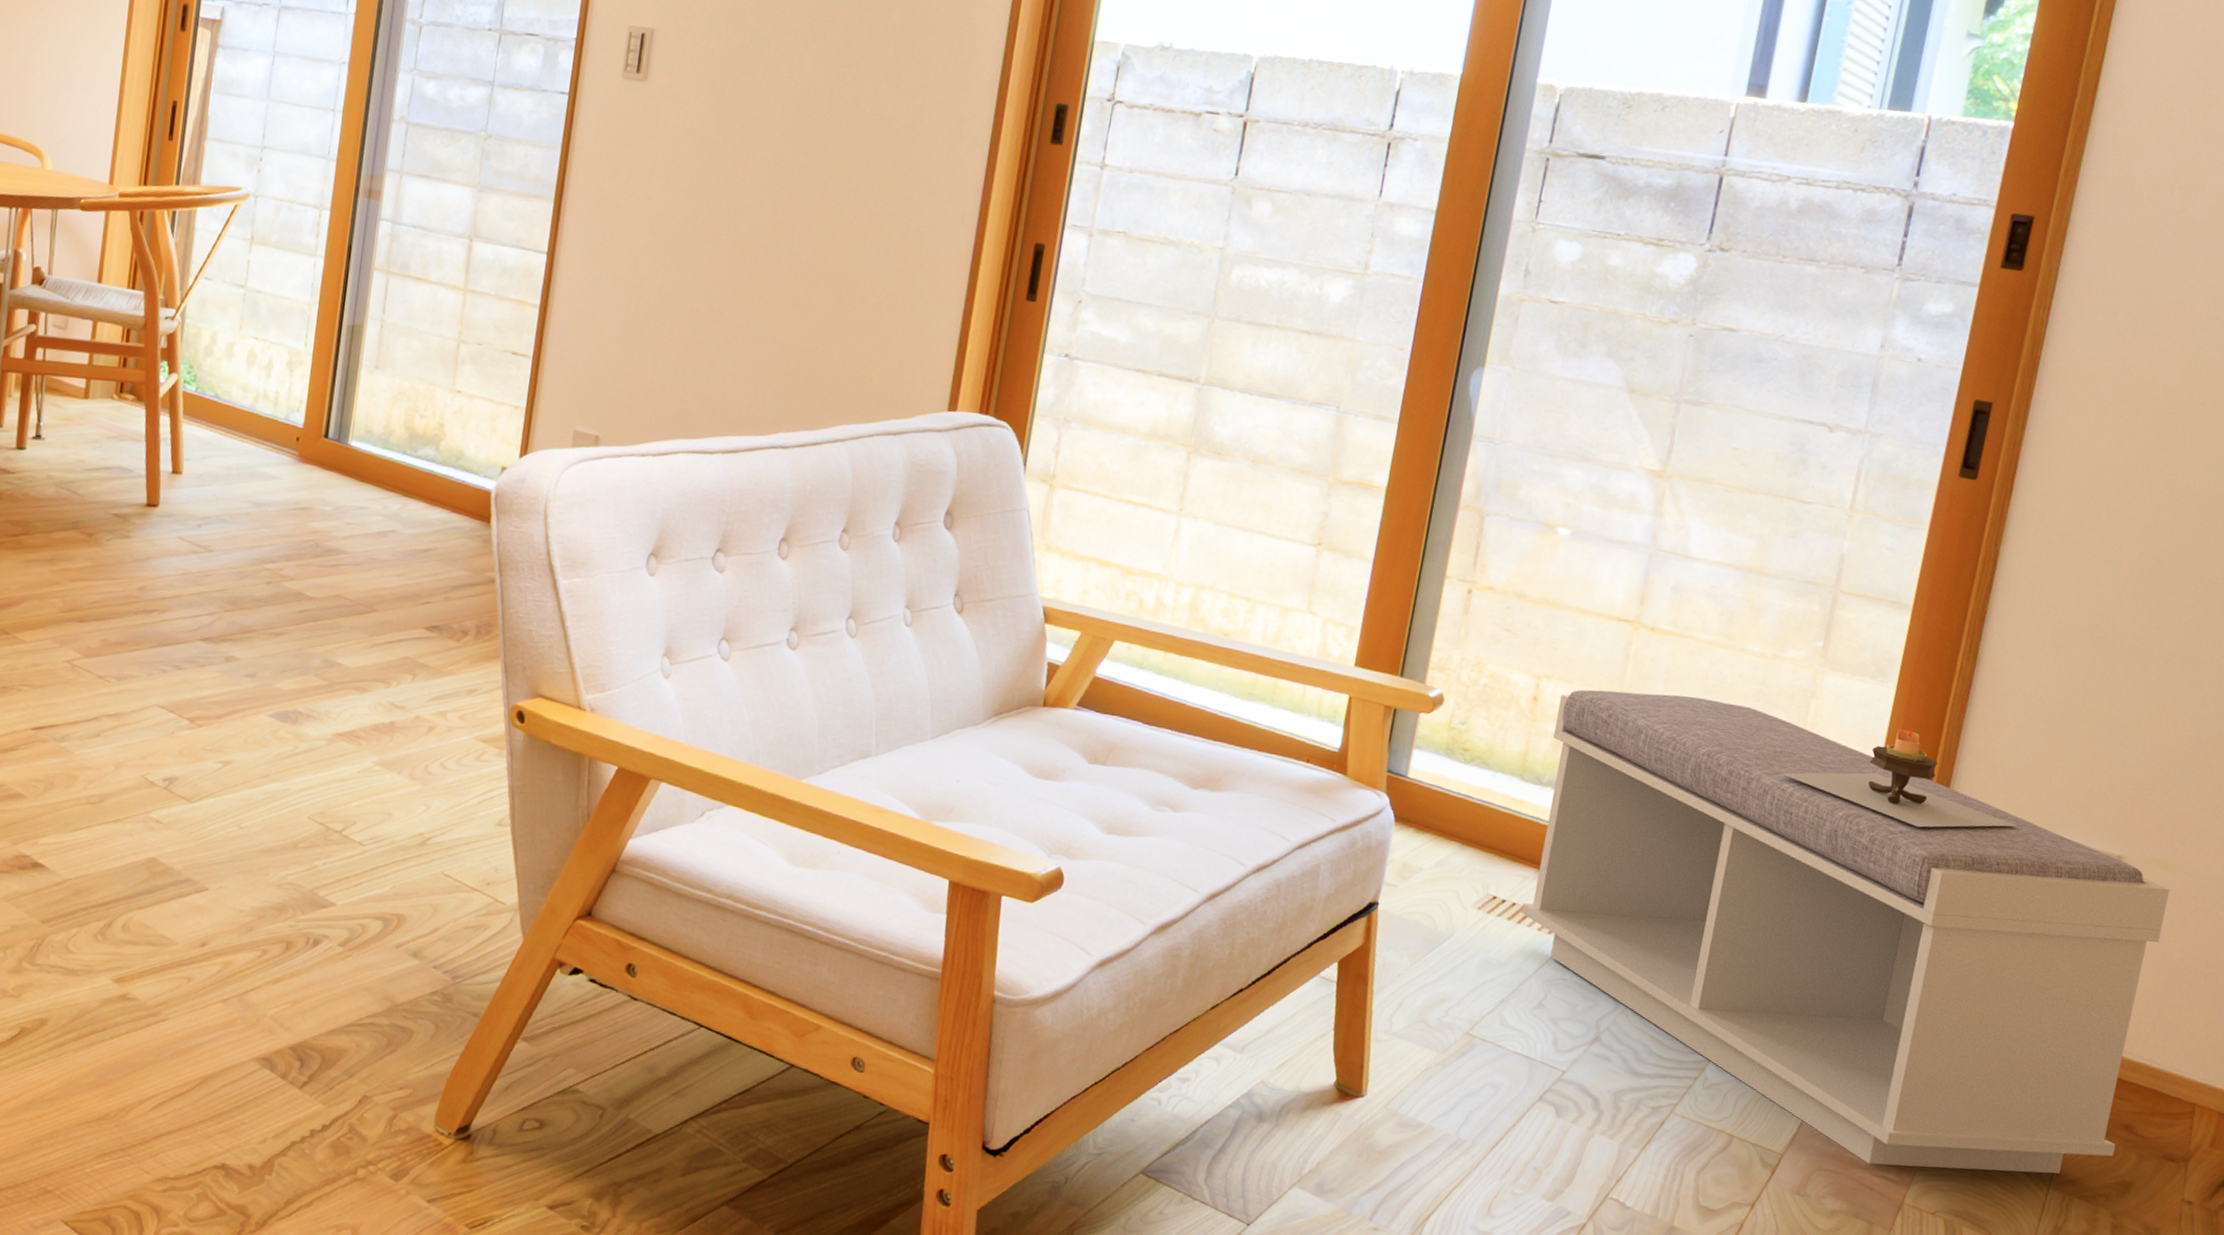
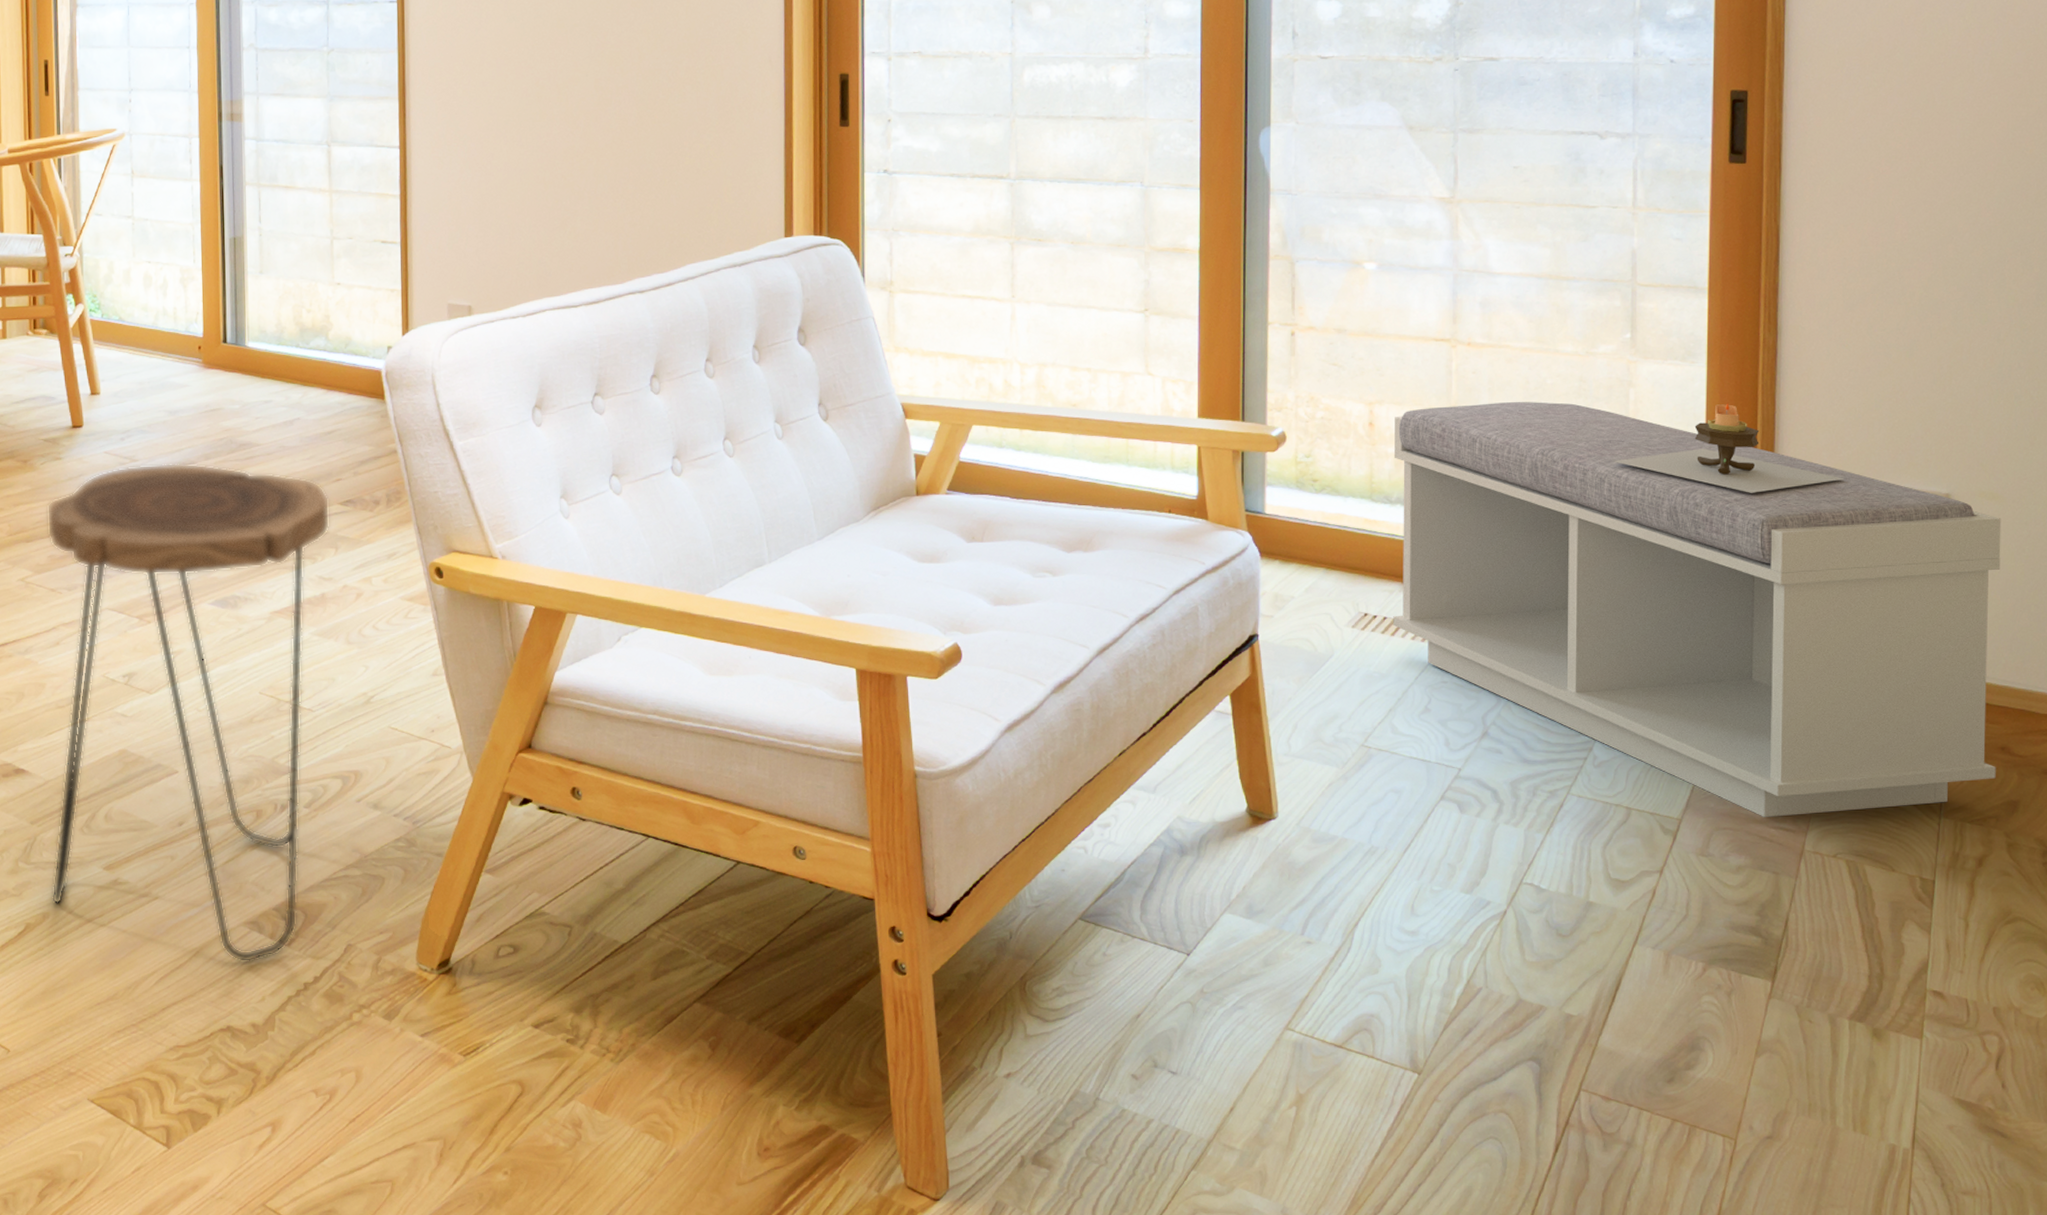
side table: none [52,555,415,1101] -> present [46,463,330,963]

